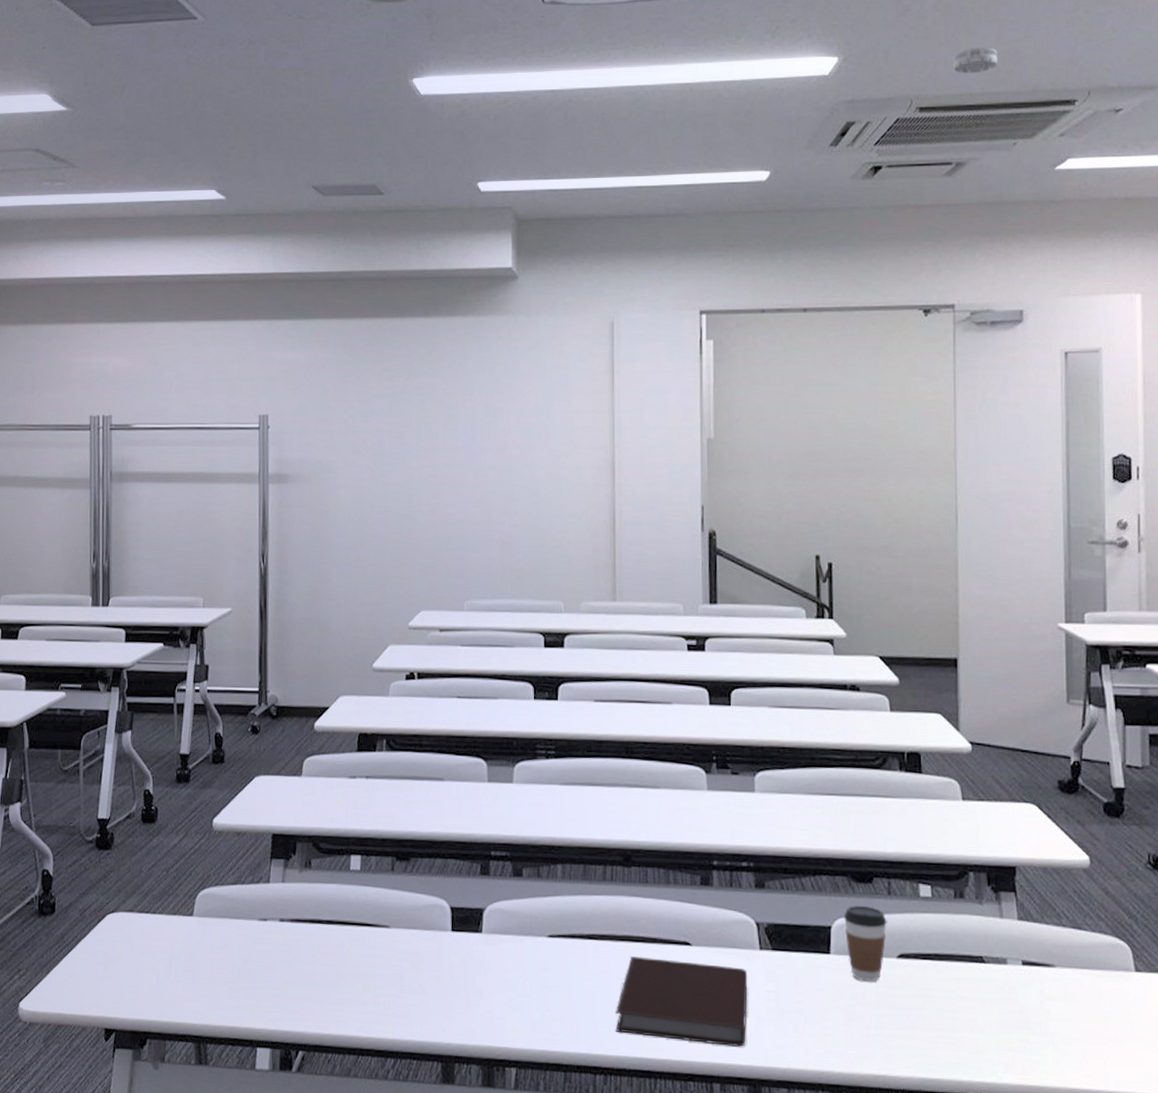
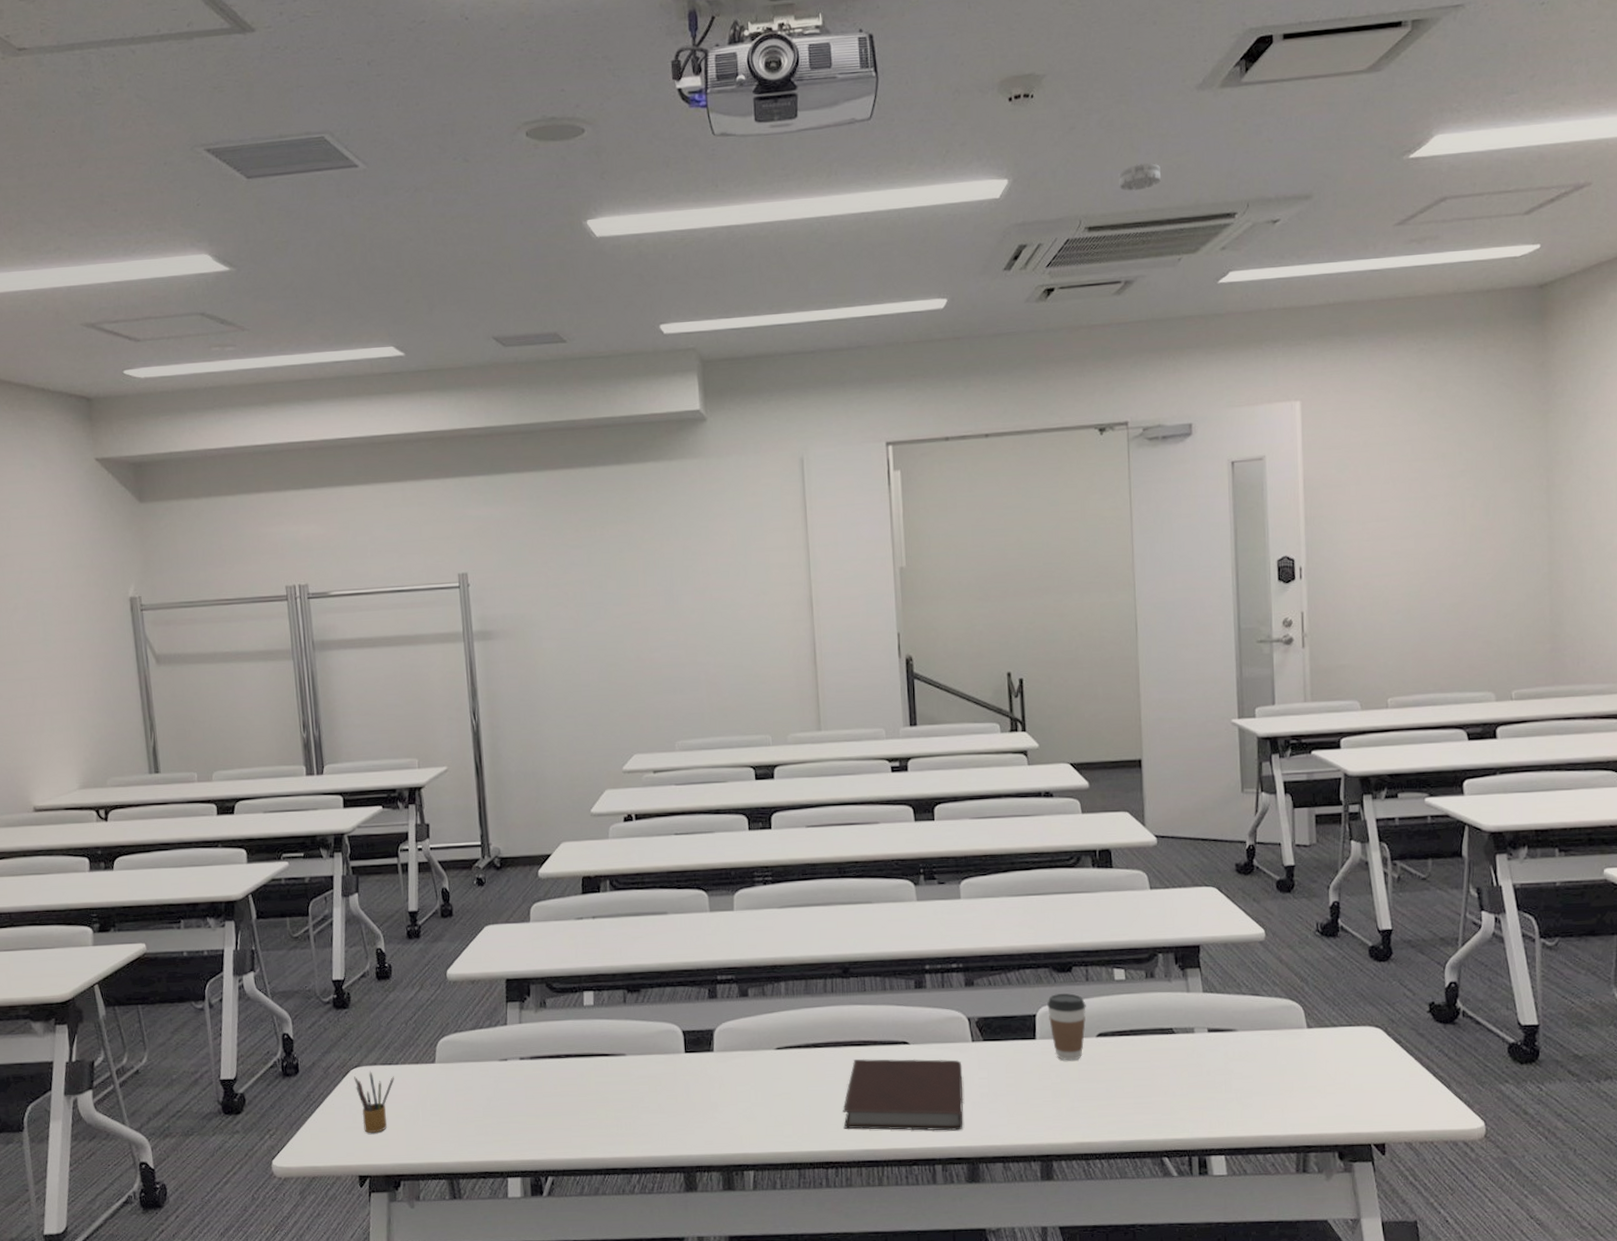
pencil box: none [109,917,150,984] -> present [354,1070,394,1133]

